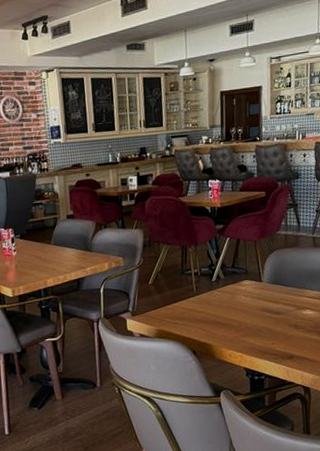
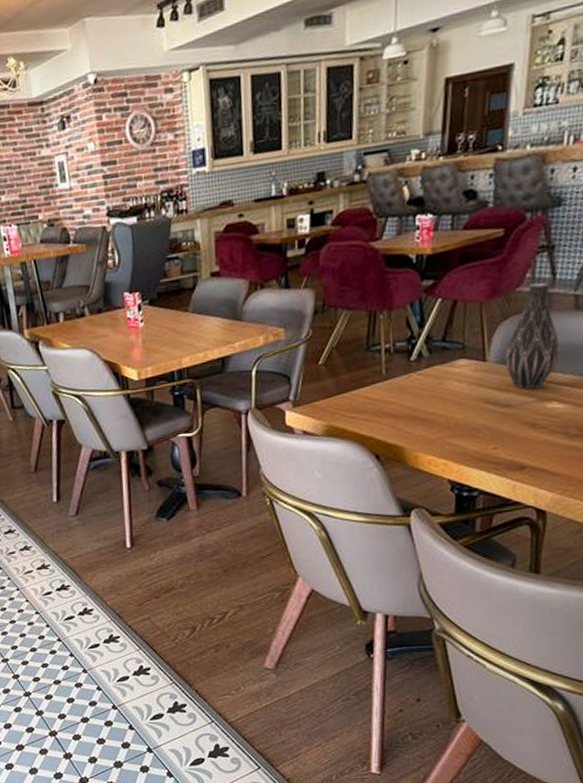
vase: none [273,228,308,302] -> present [504,282,559,390]

